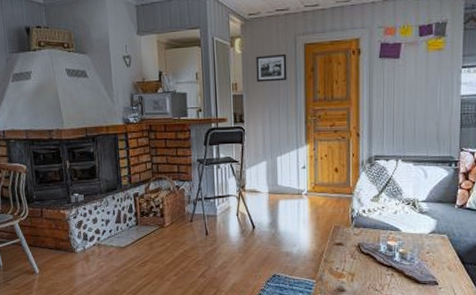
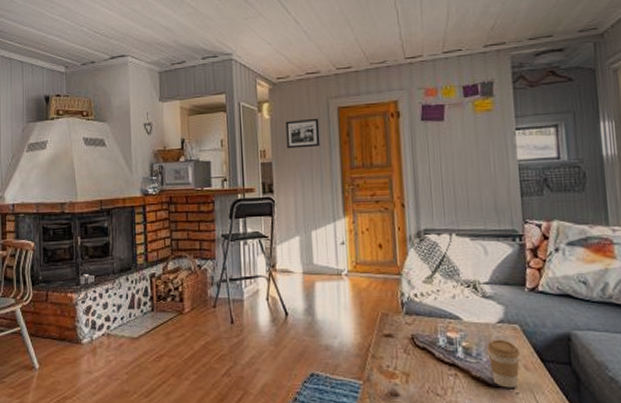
coffee cup: none [419,246,446,284] -> present [487,339,521,388]

